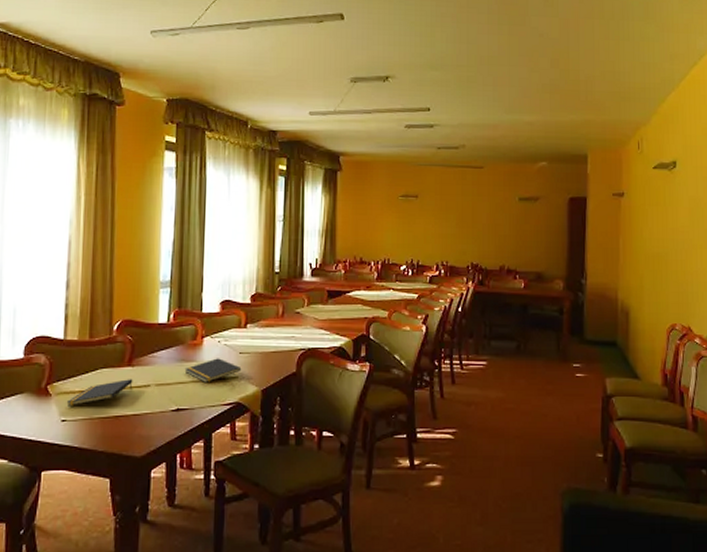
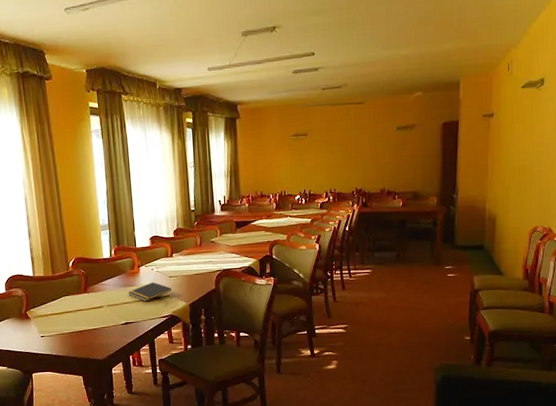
notepad: present [66,379,133,407] -> none [42,303,91,326]

